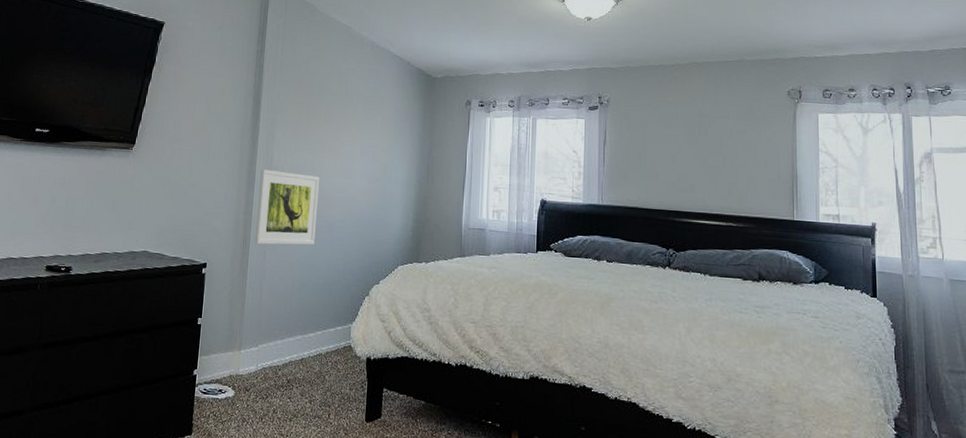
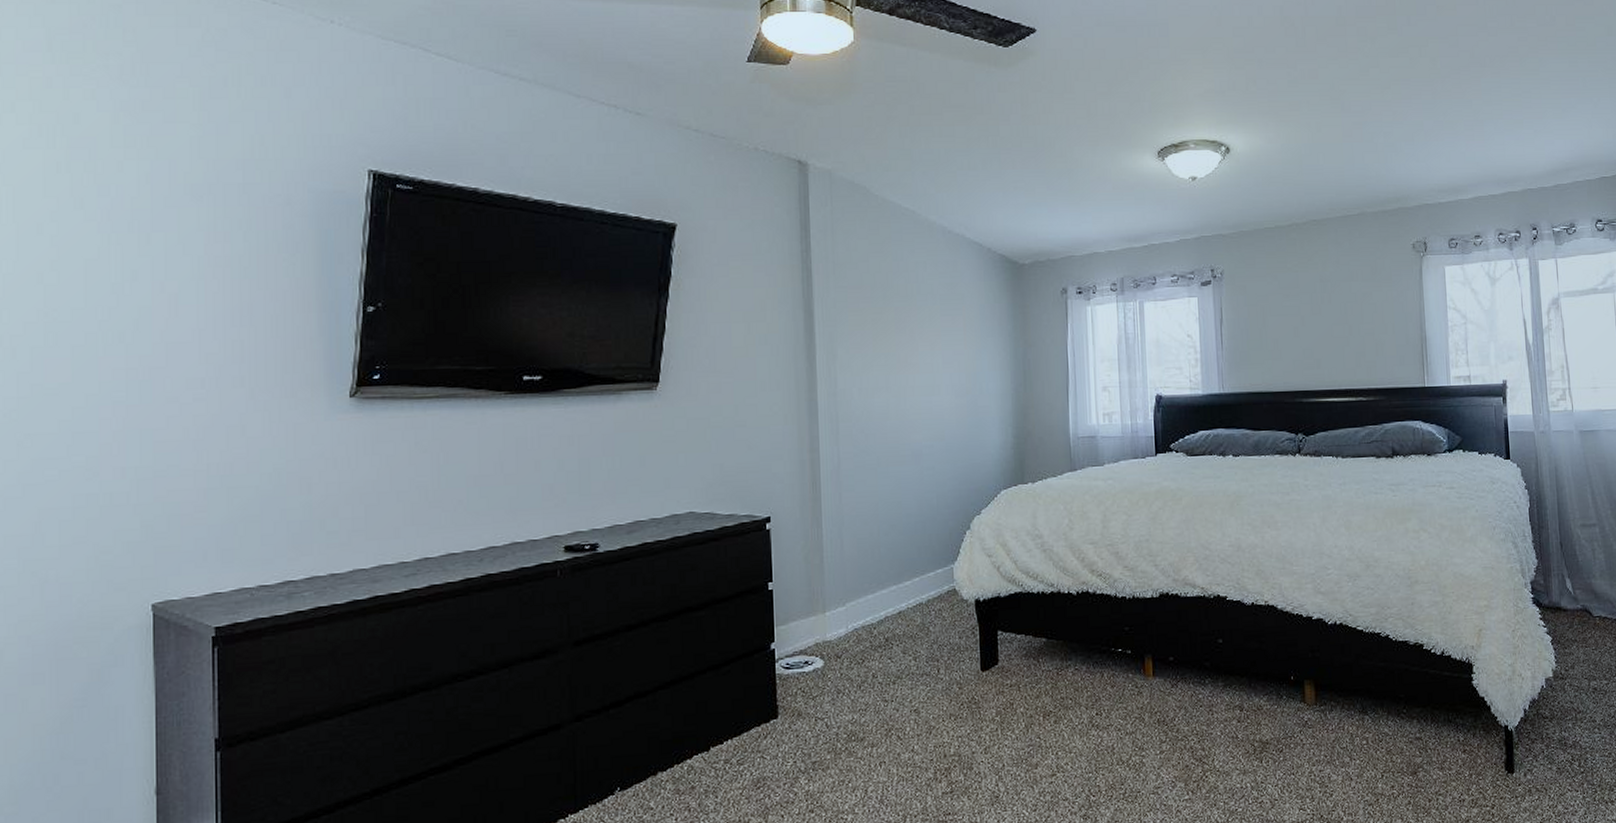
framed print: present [255,169,320,245] -> none [824,395,899,487]

